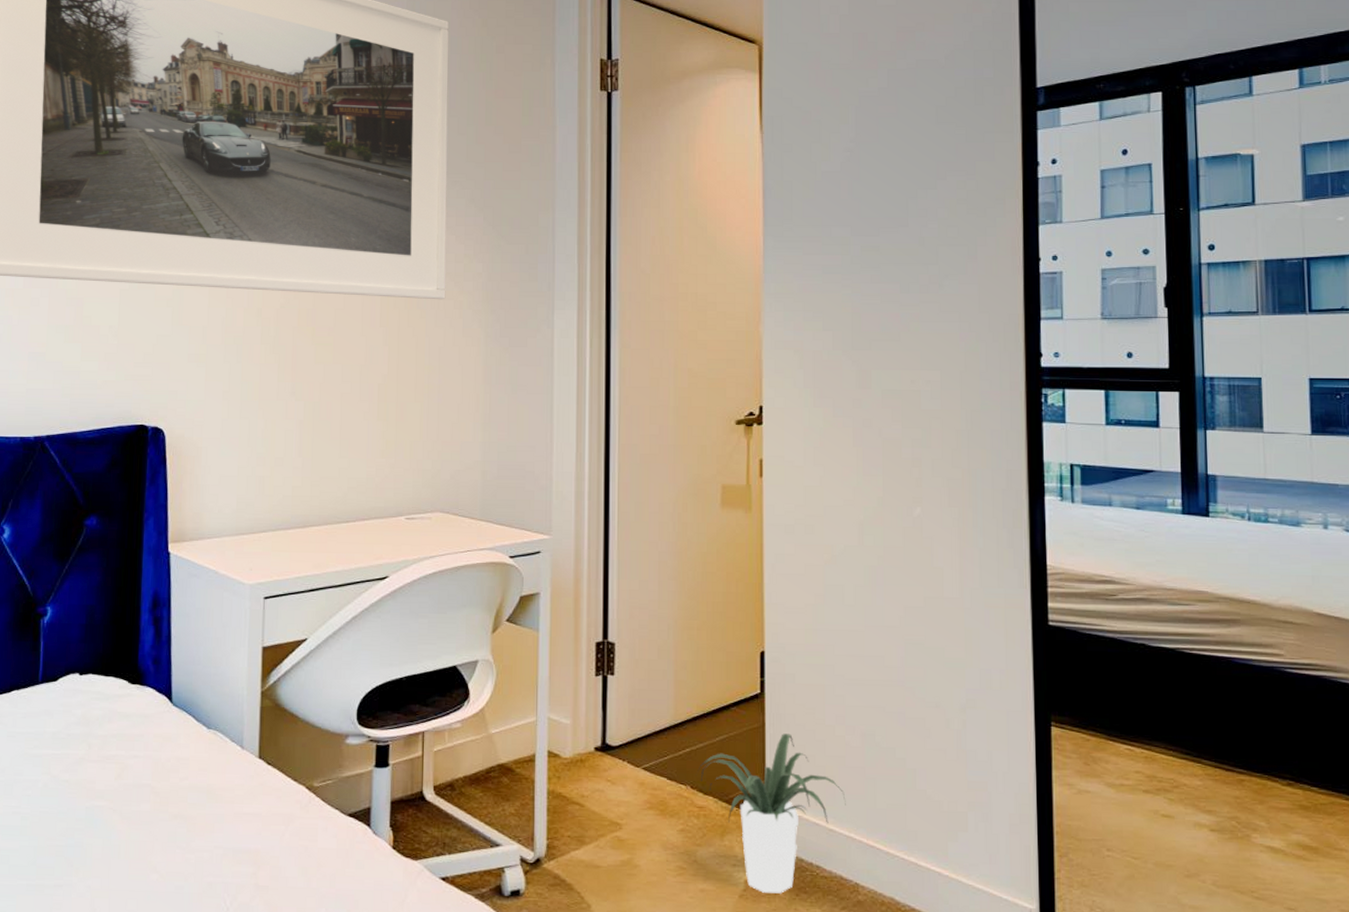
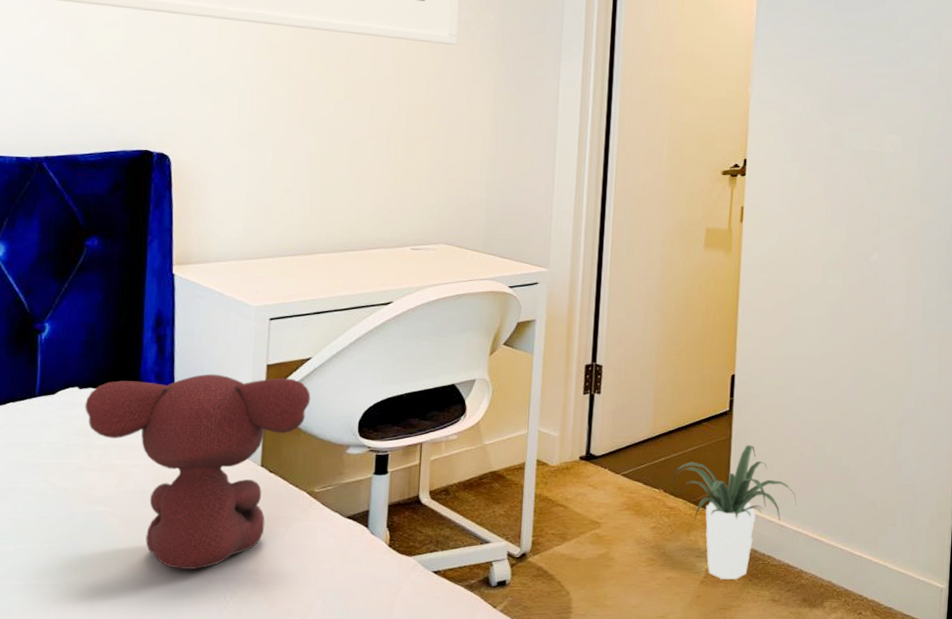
teddy bear: none [85,657,308,871] -> present [85,374,311,570]

